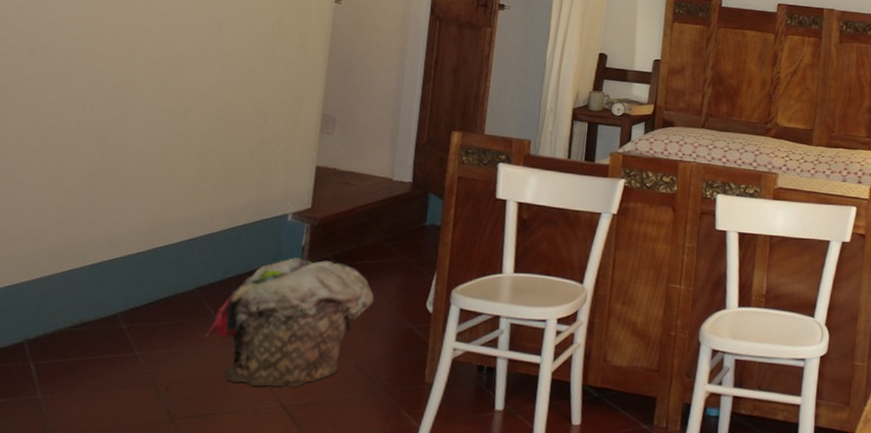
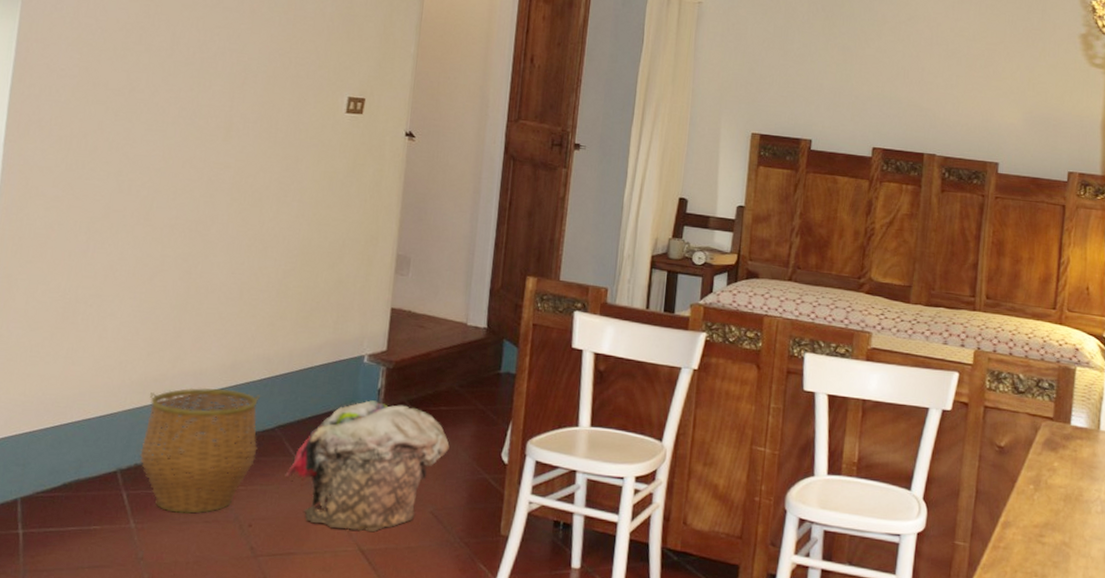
basket: none [49,253,179,380] -> present [139,387,260,514]

